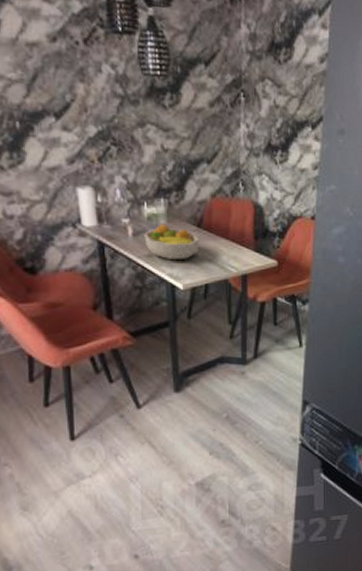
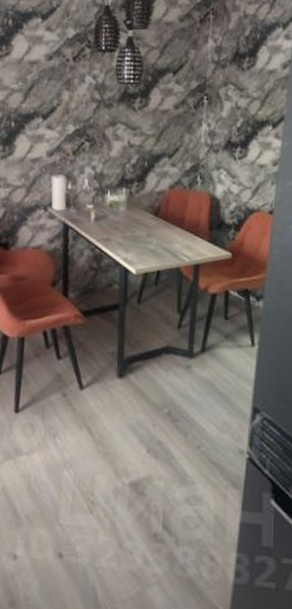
fruit bowl: present [144,224,199,261] -> none [104,211,155,246]

